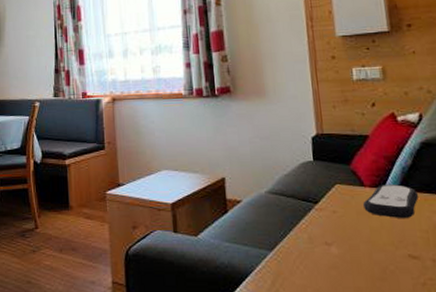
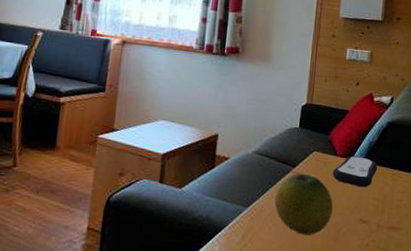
fruit: none [300,209,373,276] -> present [274,173,333,235]

